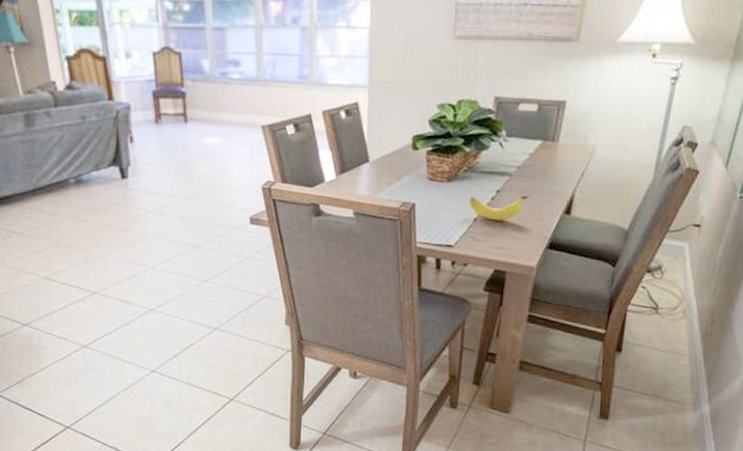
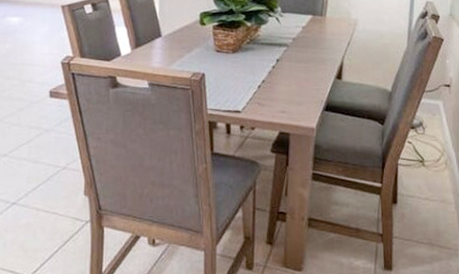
banana: present [470,195,530,221] -> none [253,63,306,87]

